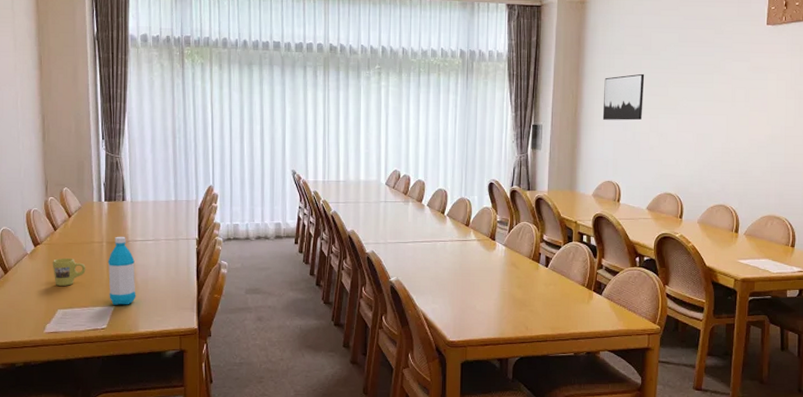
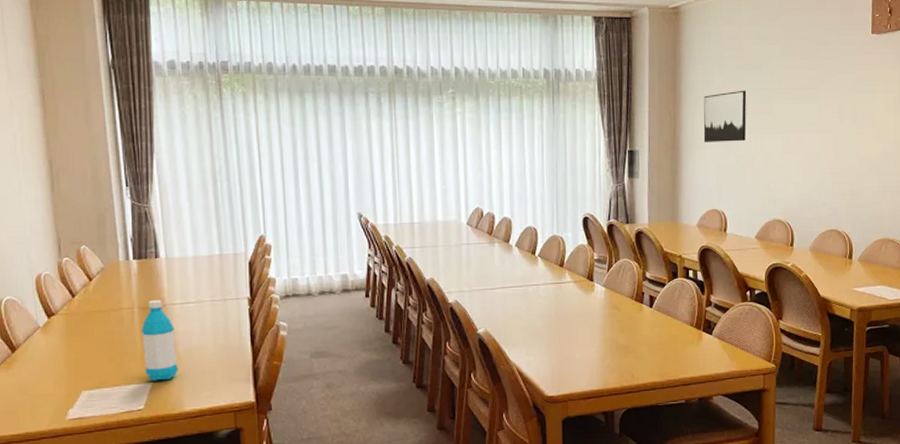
mug: present [52,257,86,286] -> none [71,328,114,363]

